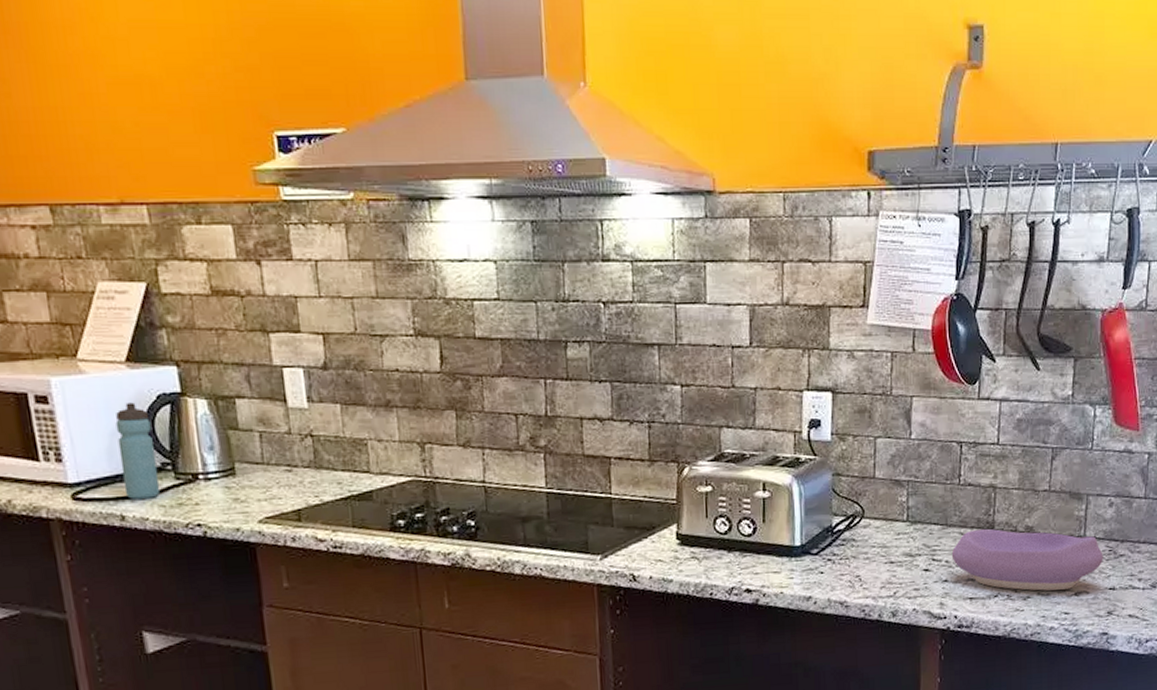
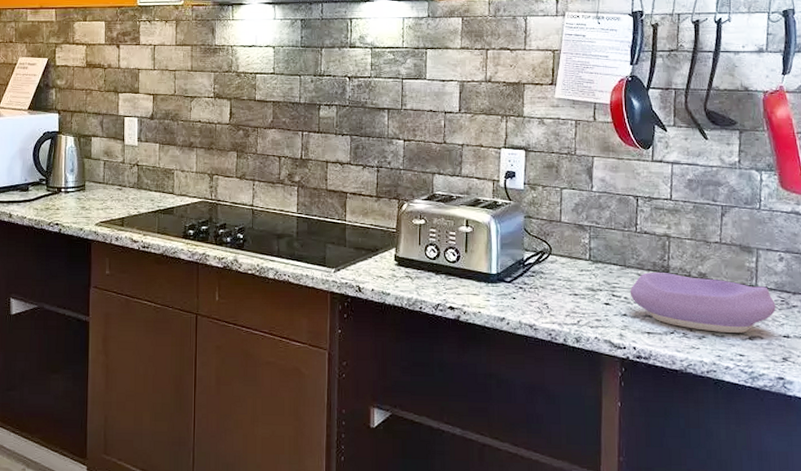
water bottle: present [115,402,160,499] -> none [14,137,37,203]

